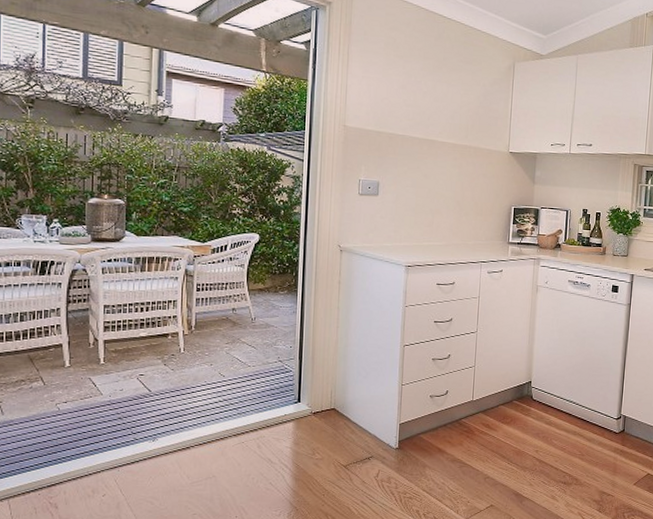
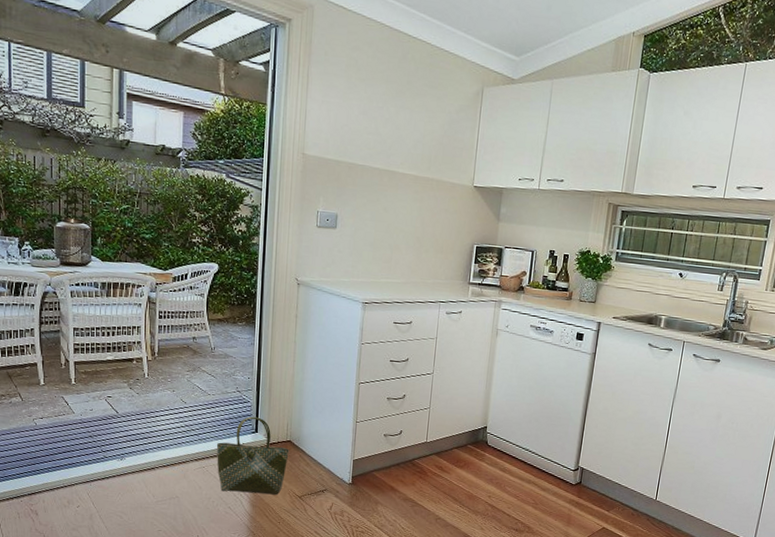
shopping bag: none [256,386,333,466] -> present [216,416,289,495]

